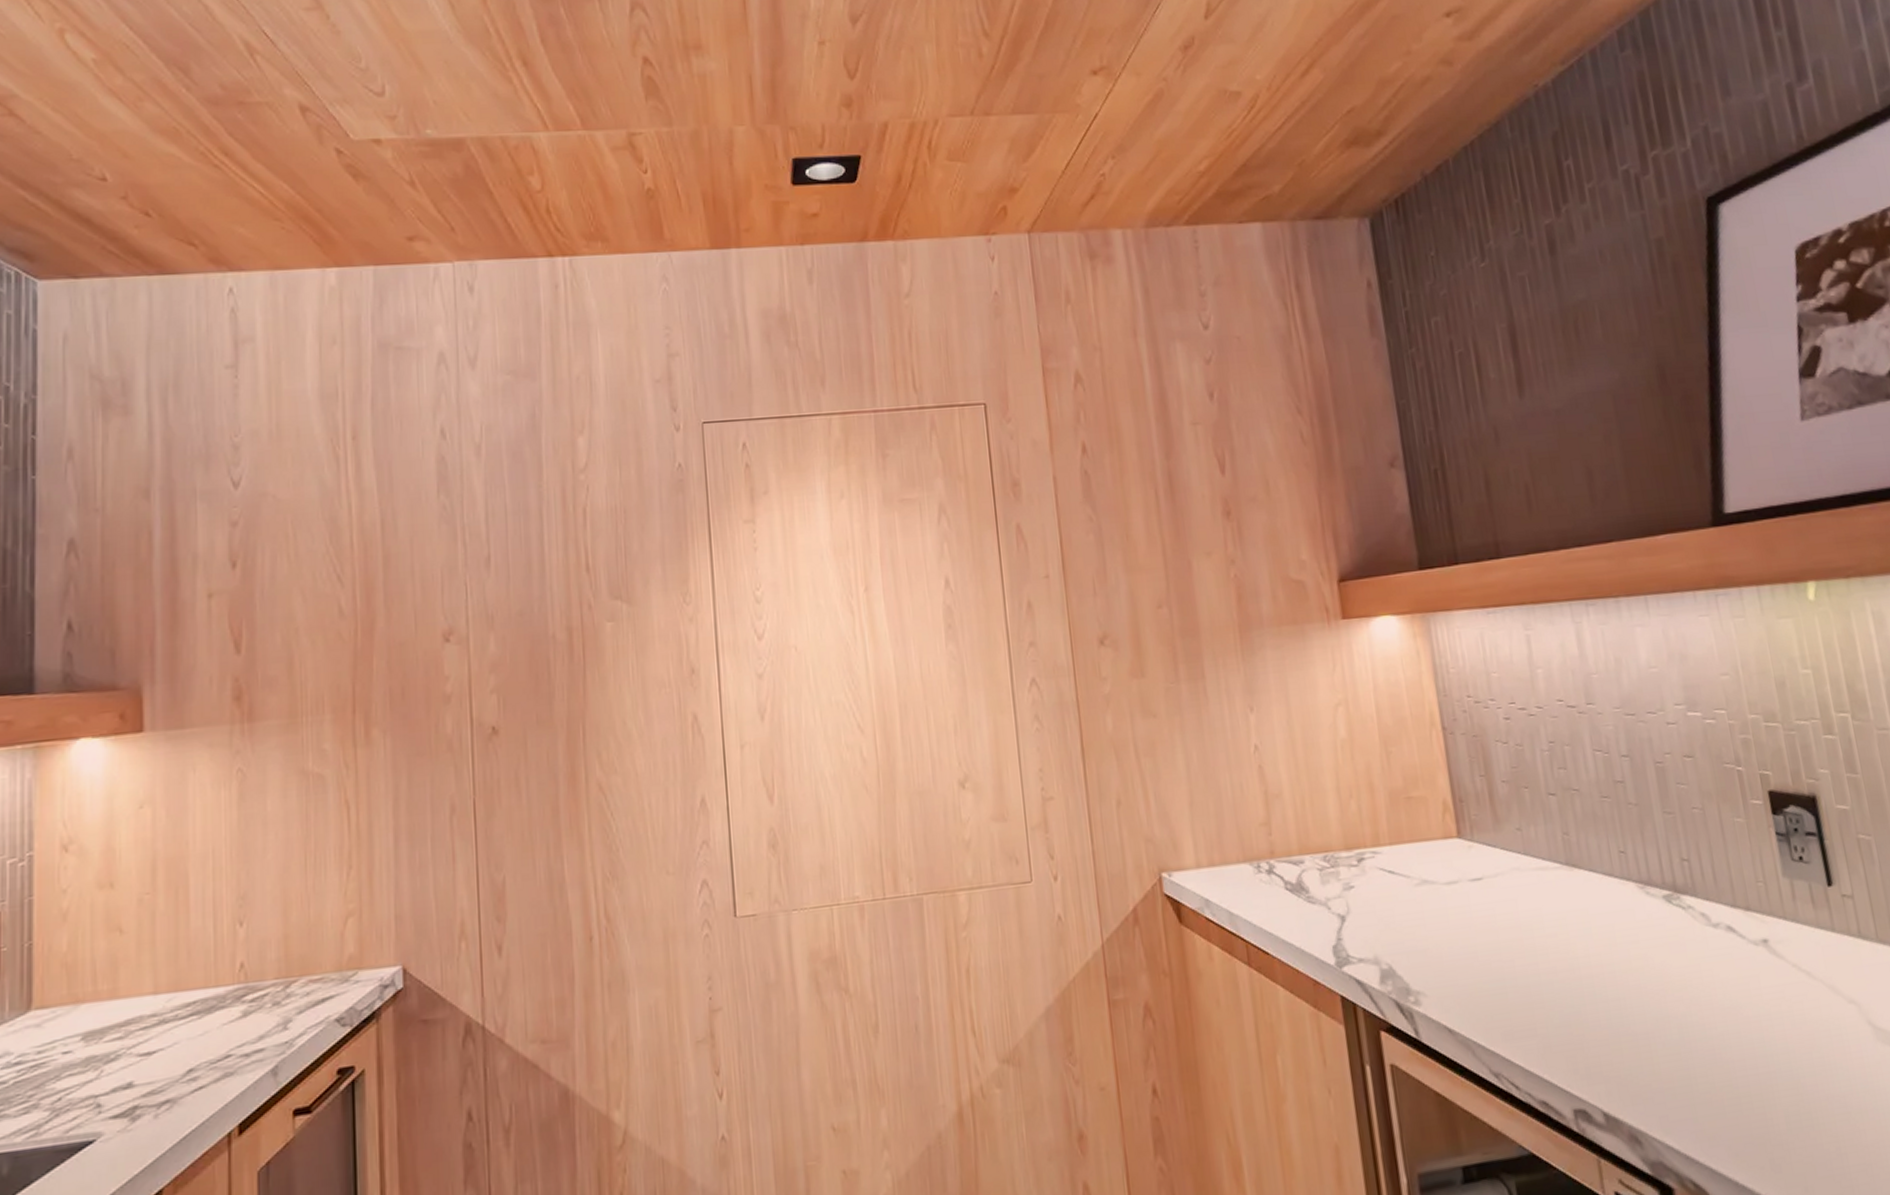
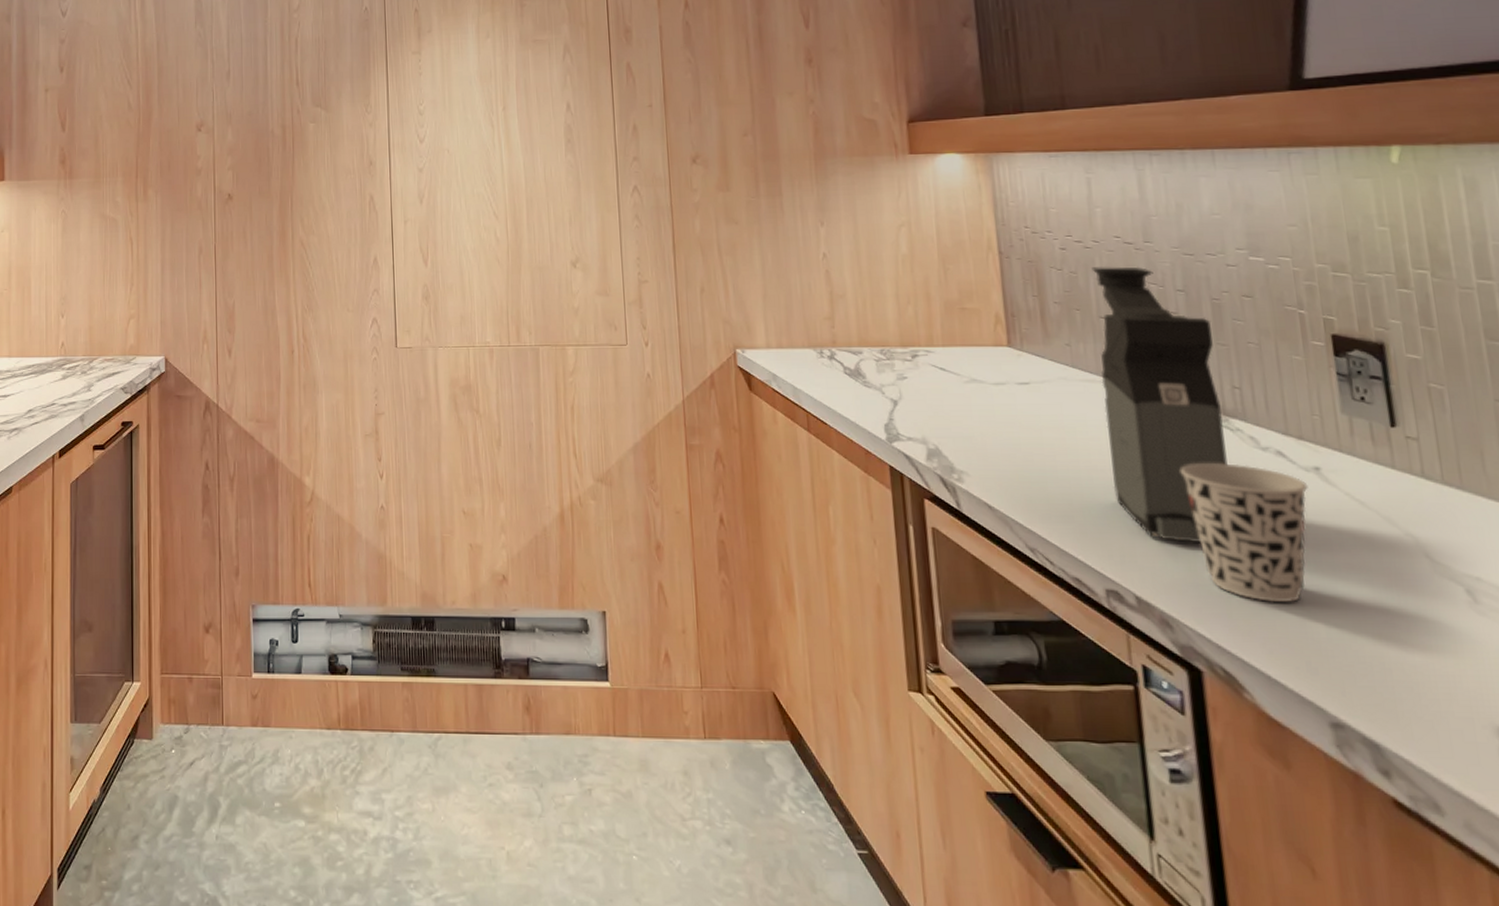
coffee maker: none [1537,732,1682,1043] -> present [1091,266,1228,543]
cup: none [1637,945,1763,1098] -> present [1180,463,1308,602]

